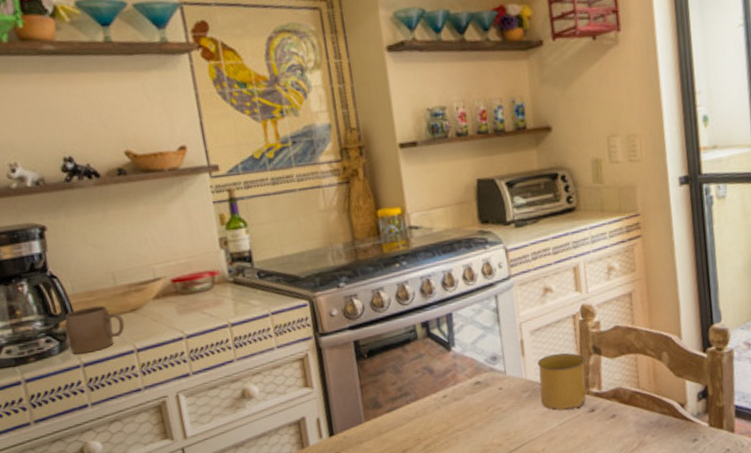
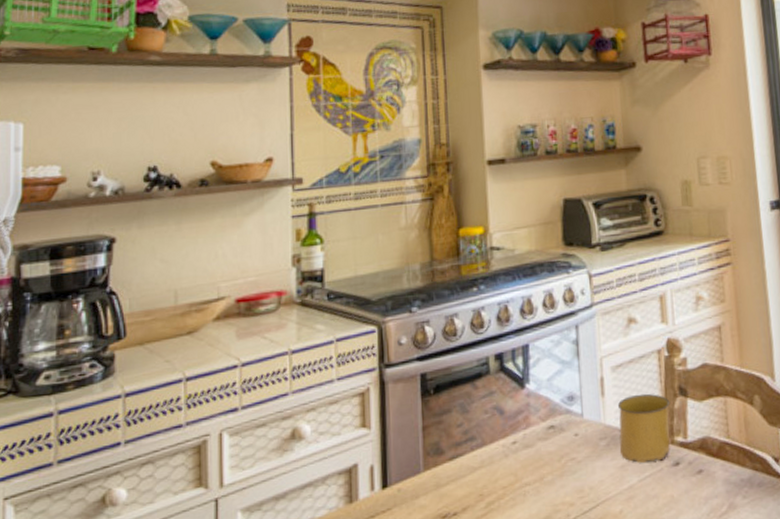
mug: present [64,305,125,354] -> none [113,326,178,382]

